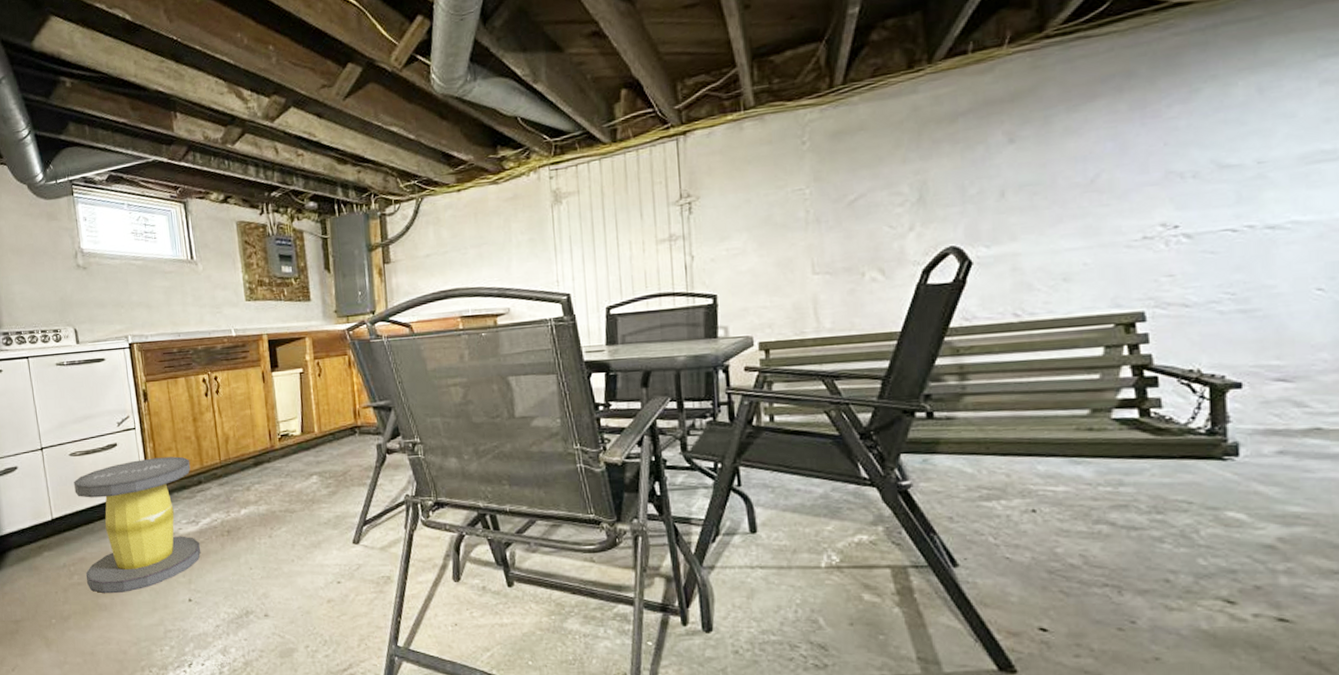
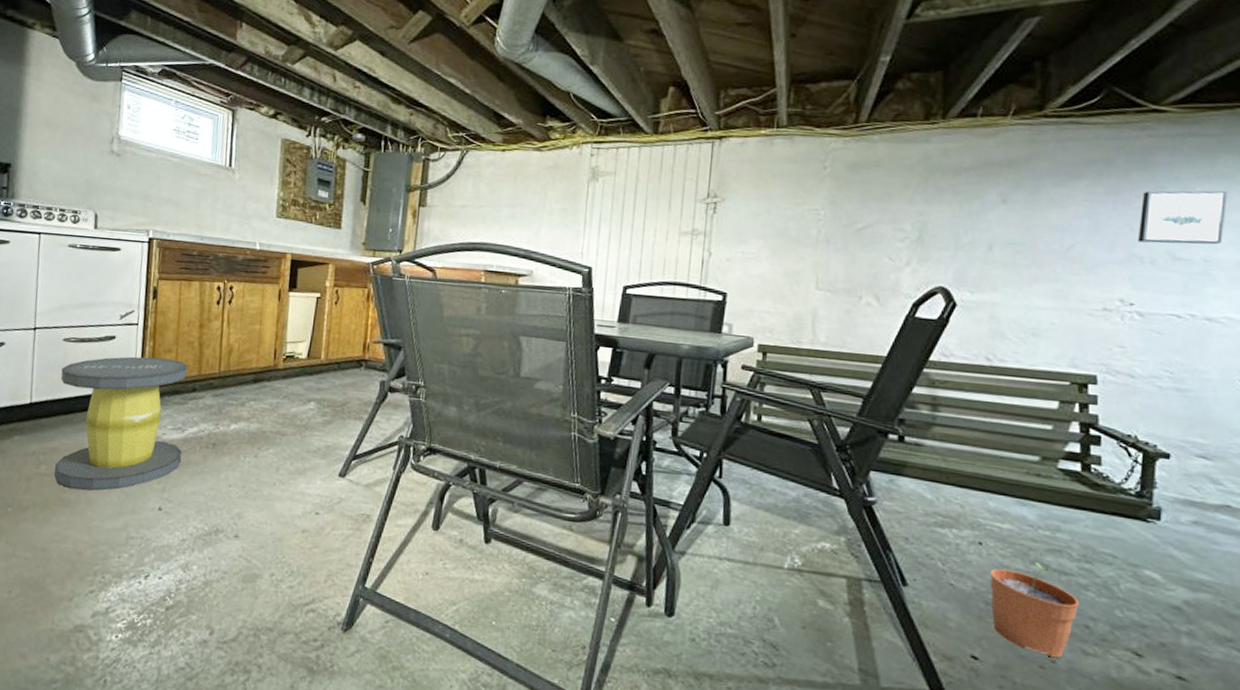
plant pot: none [1050,521,1155,618] -> present [990,562,1079,658]
wall art: none [1174,78,1278,156] -> present [1138,190,1228,245]

